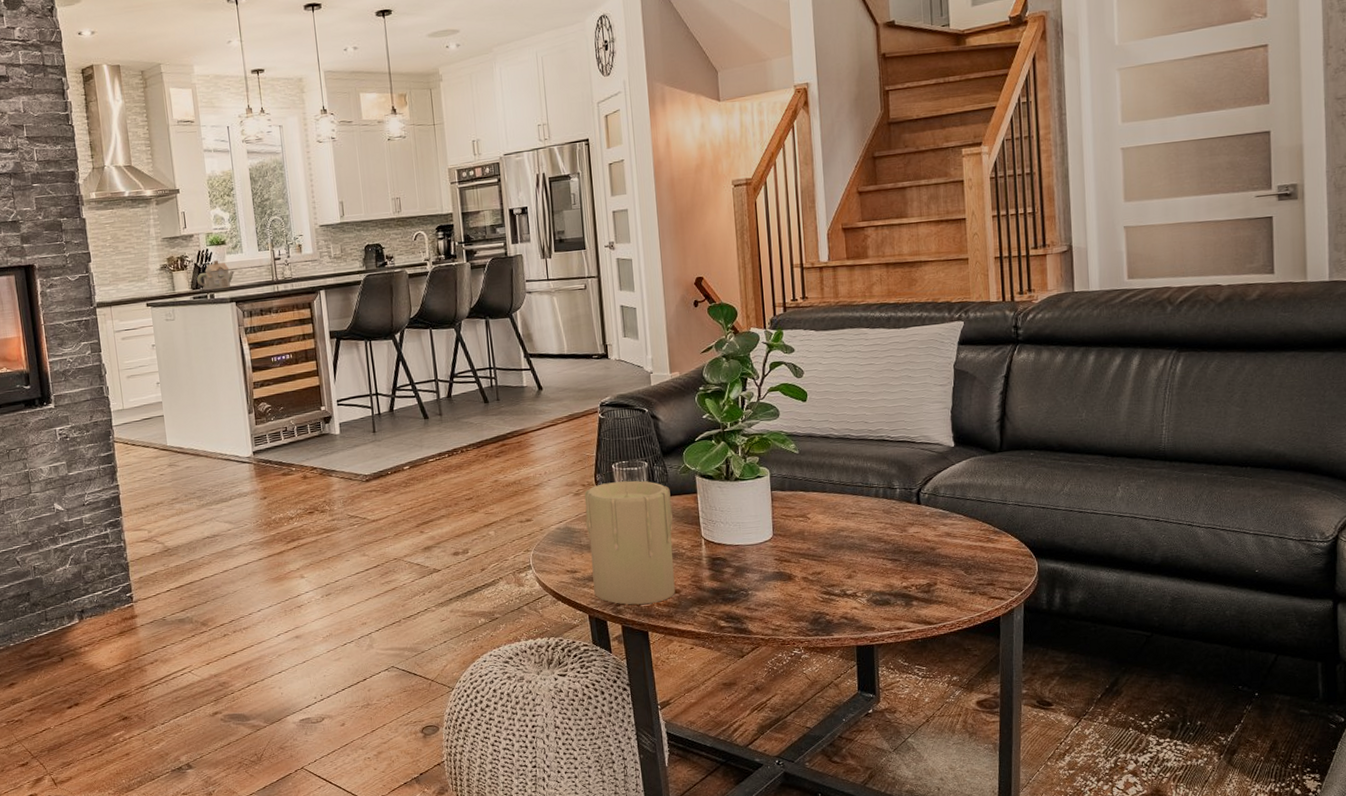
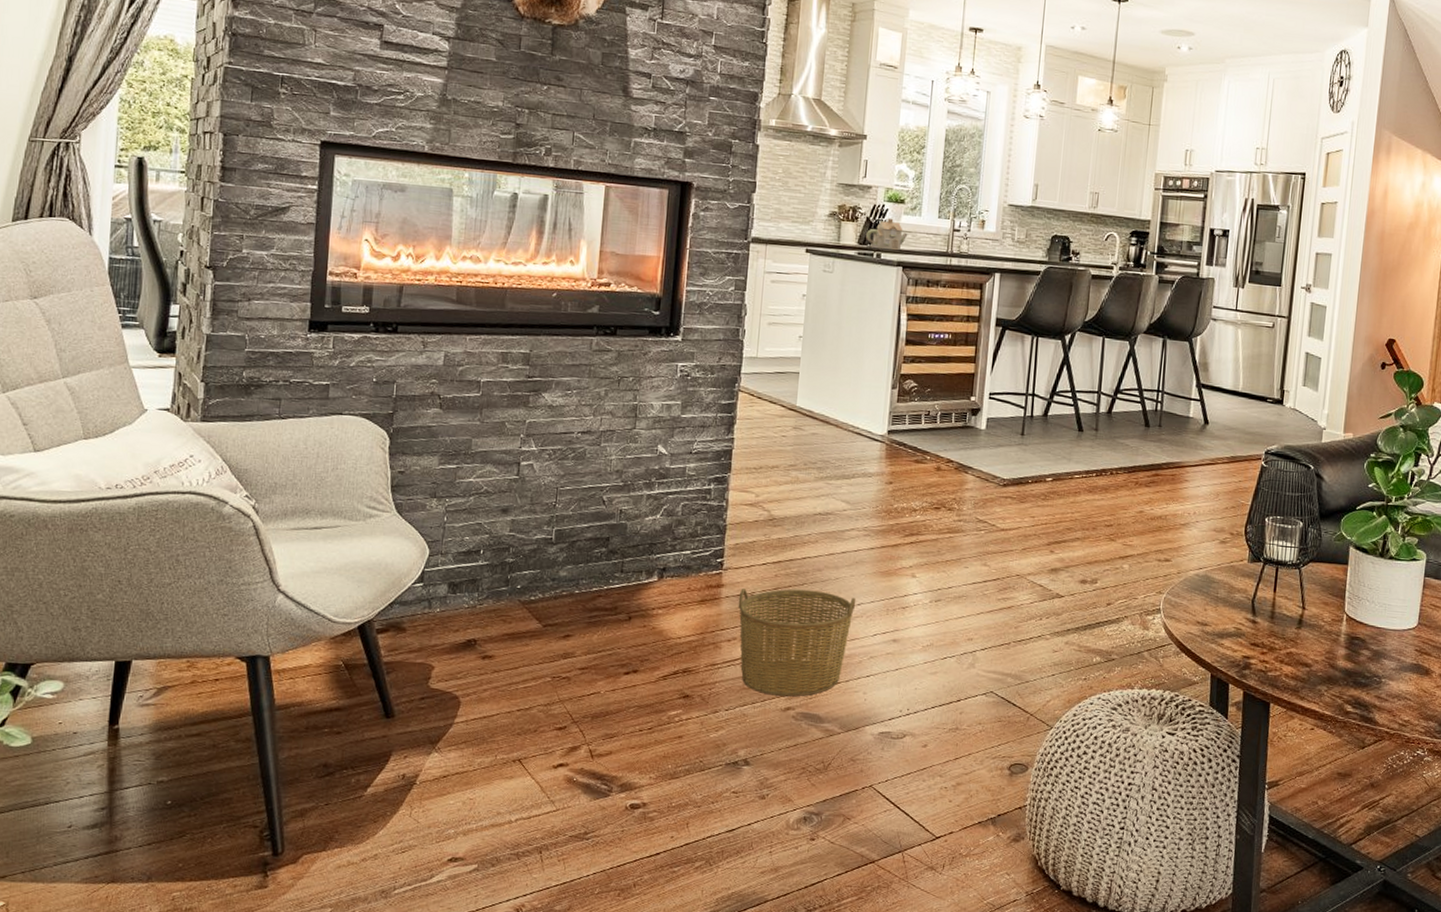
basket: none [152,605,256,704] -> present [738,589,856,697]
candle: present [584,480,675,605] -> none [1221,535,1321,674]

